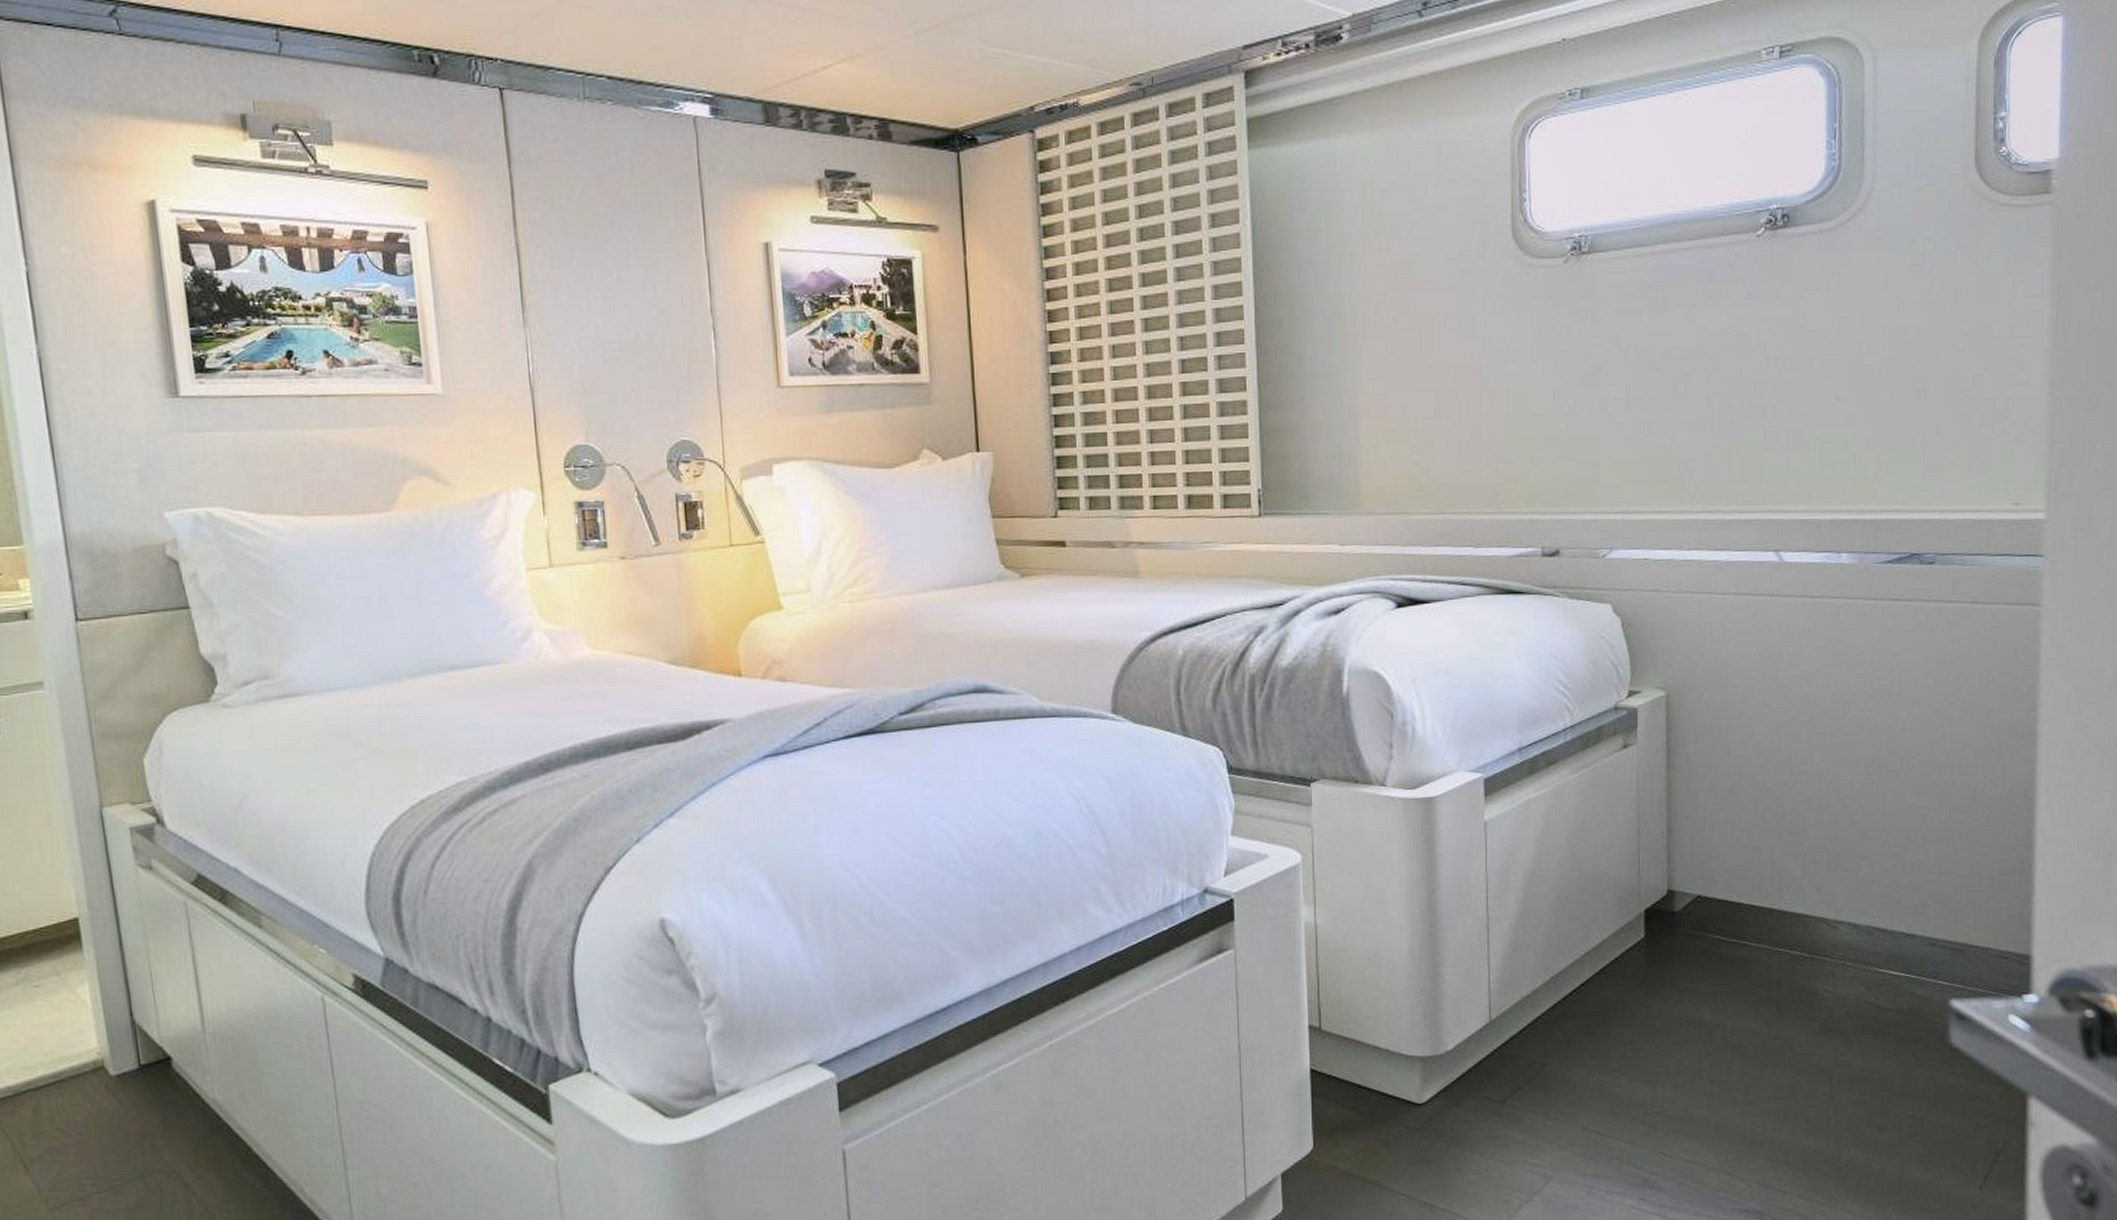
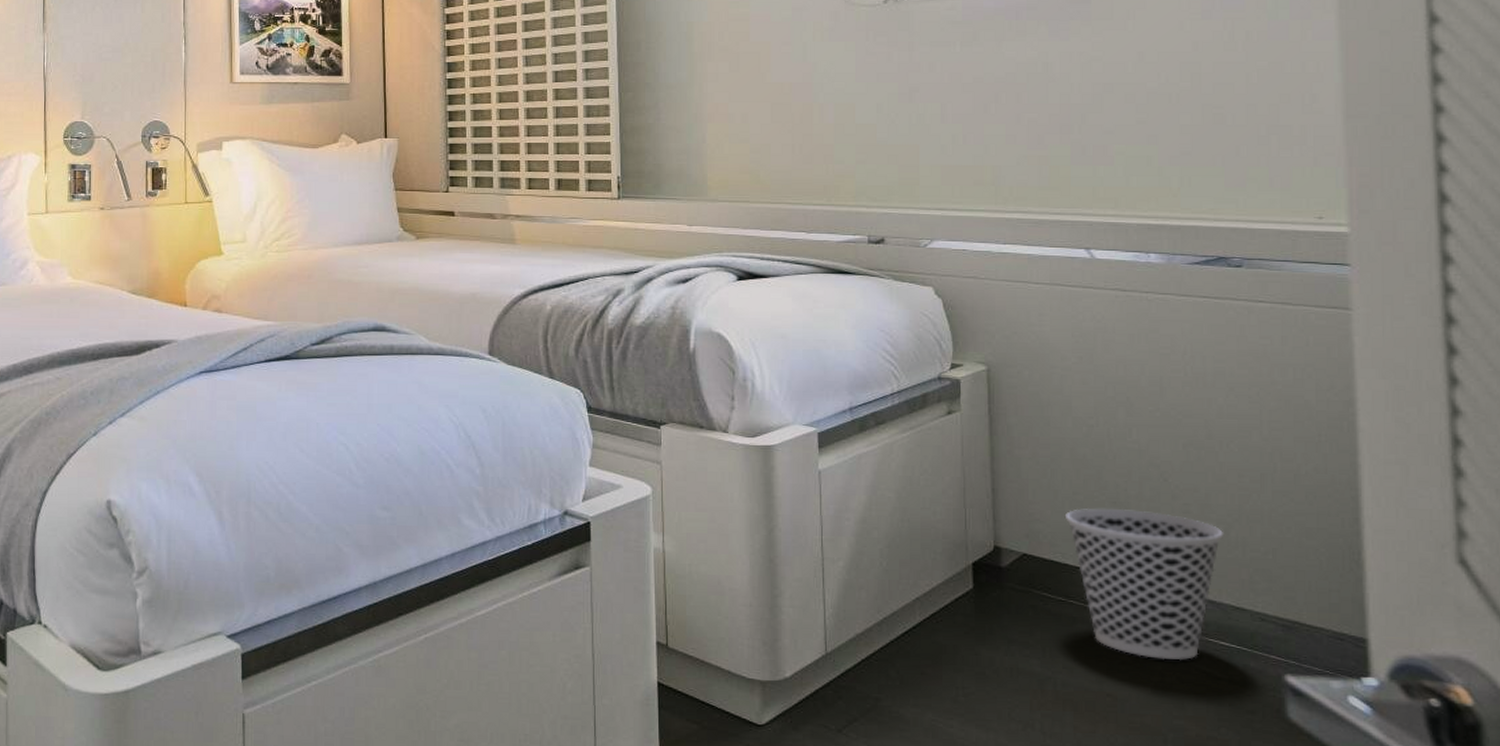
wastebasket: none [1742,838,1900,995] -> present [1066,507,1224,661]

